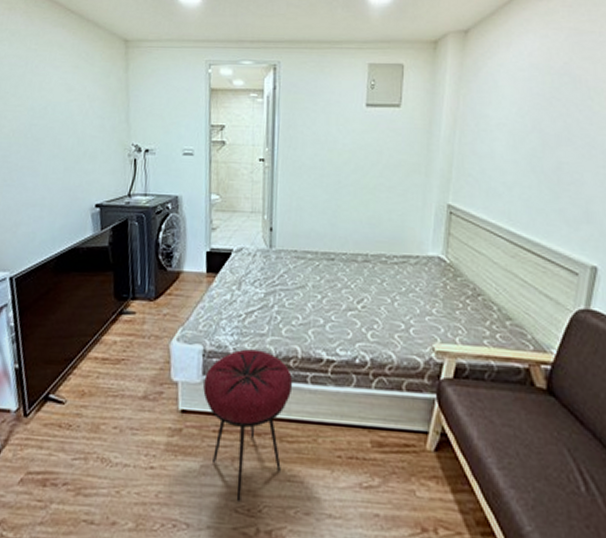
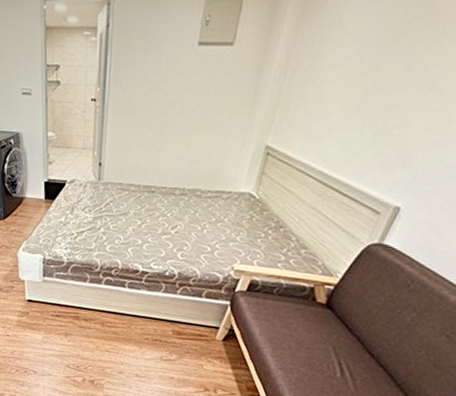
stool: present [203,349,293,503] -> none [44,259,114,362]

